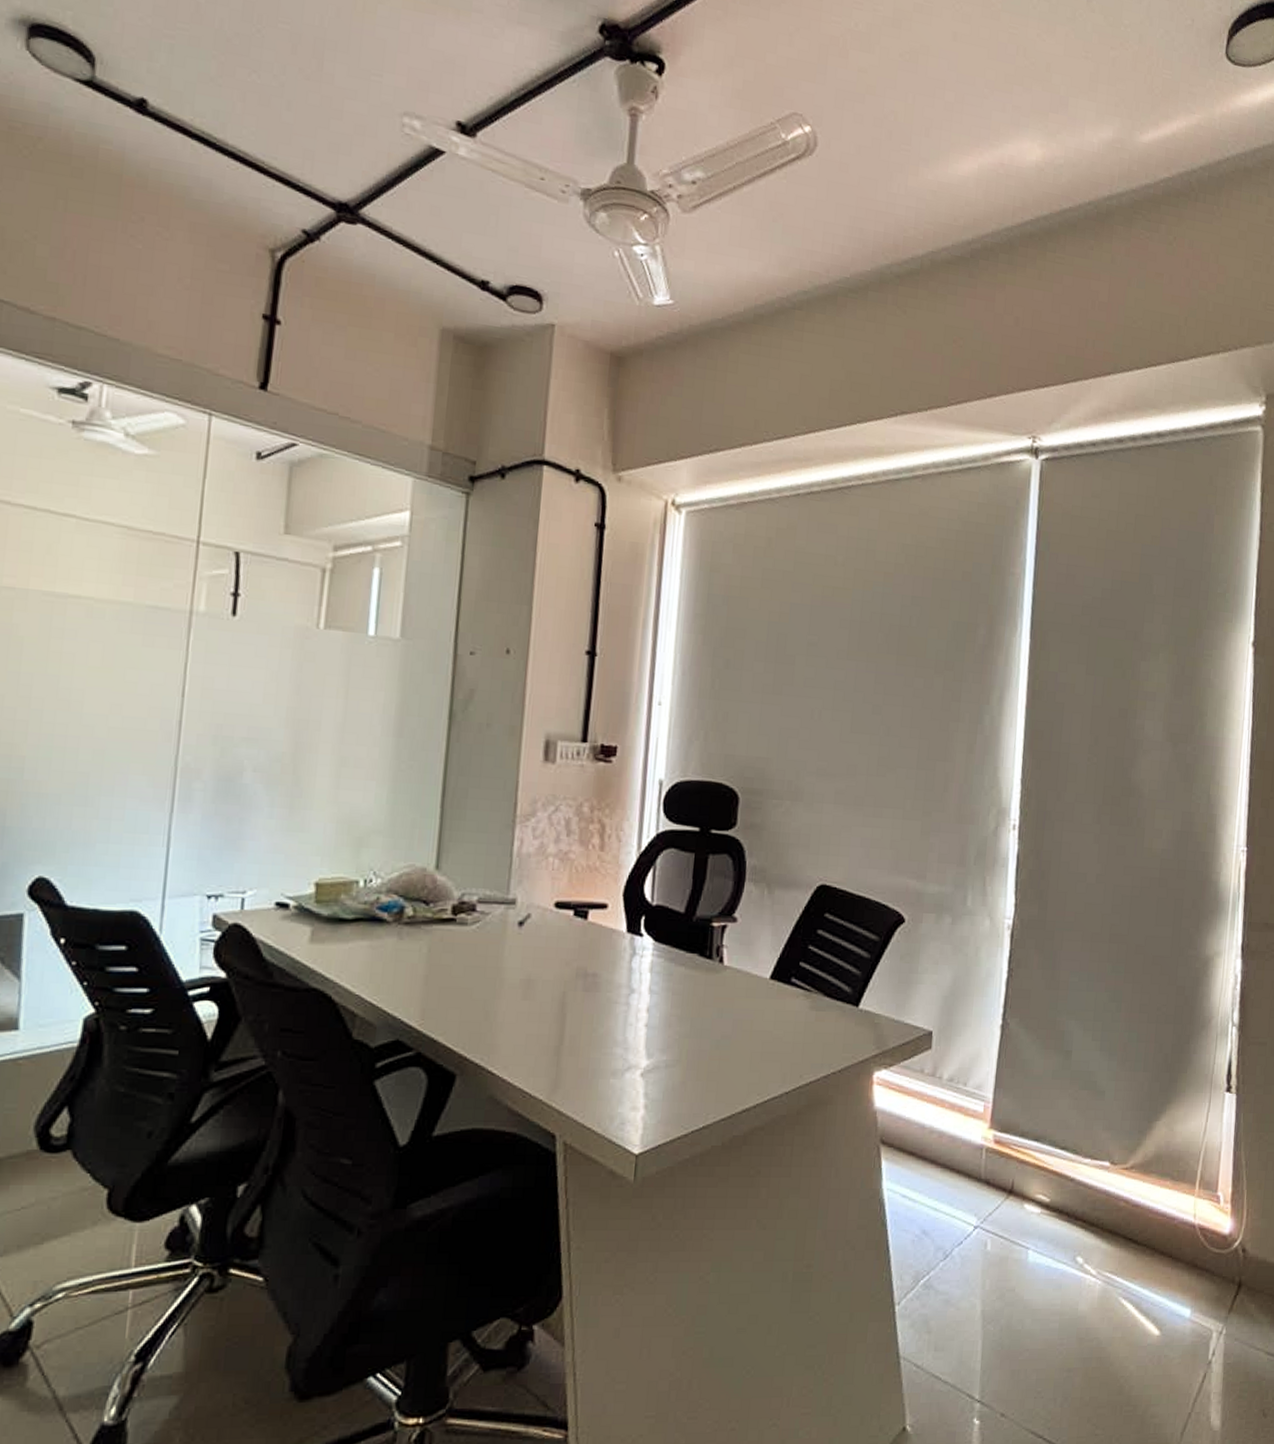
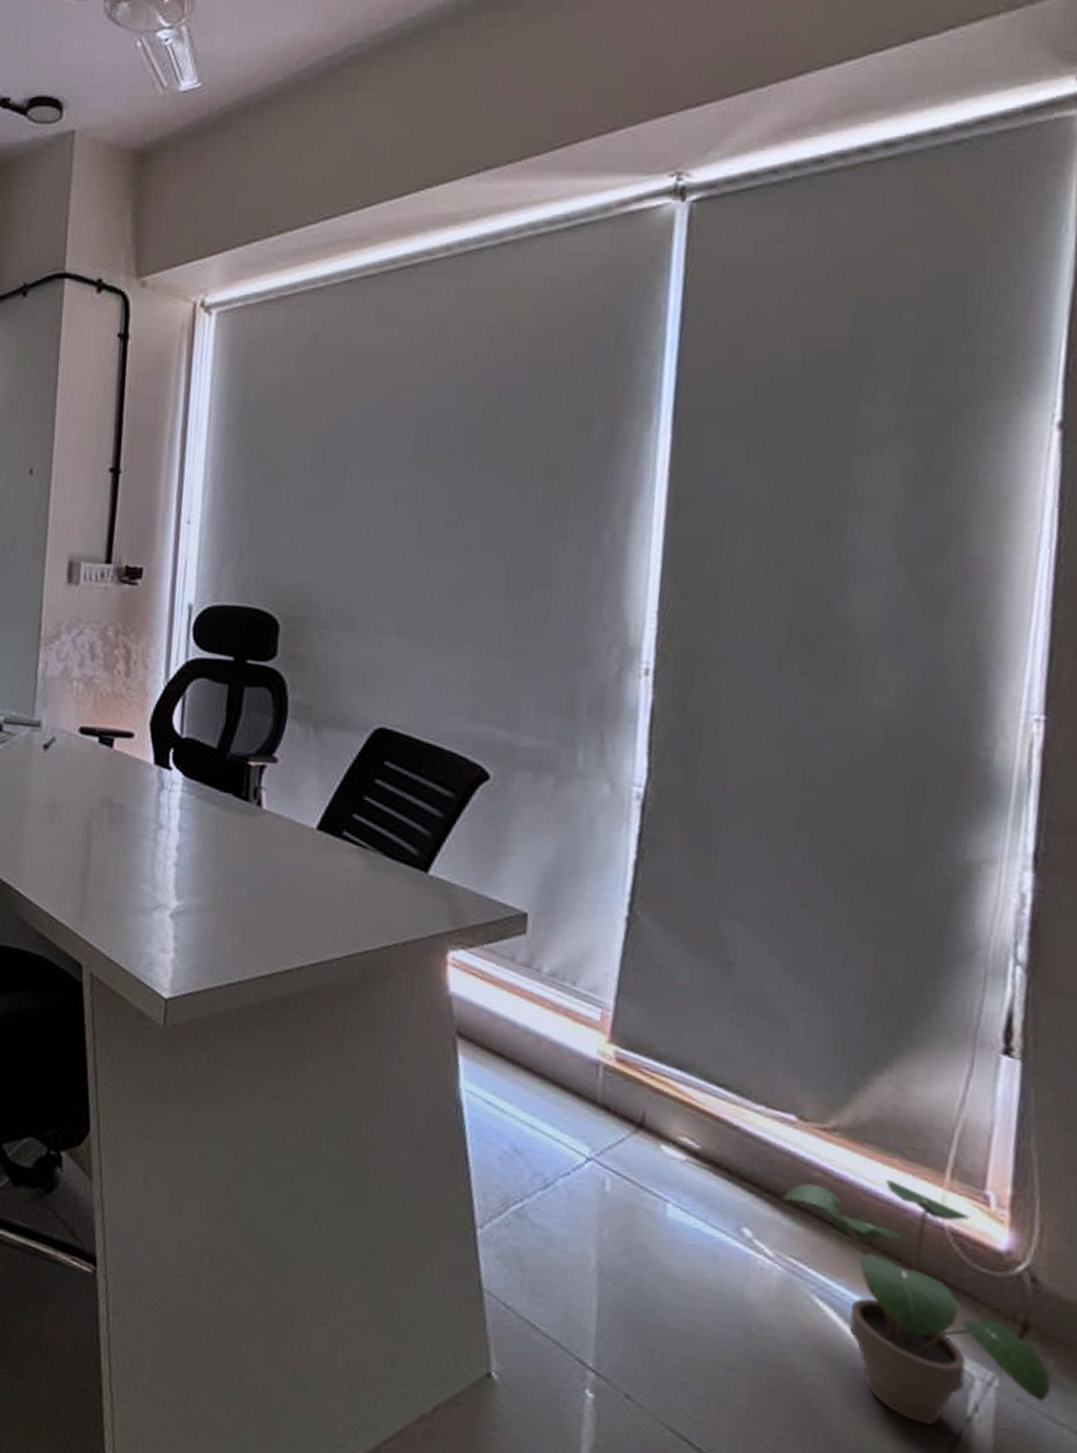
potted plant: none [1101,1198,1253,1375] -> present [781,1180,1051,1426]

